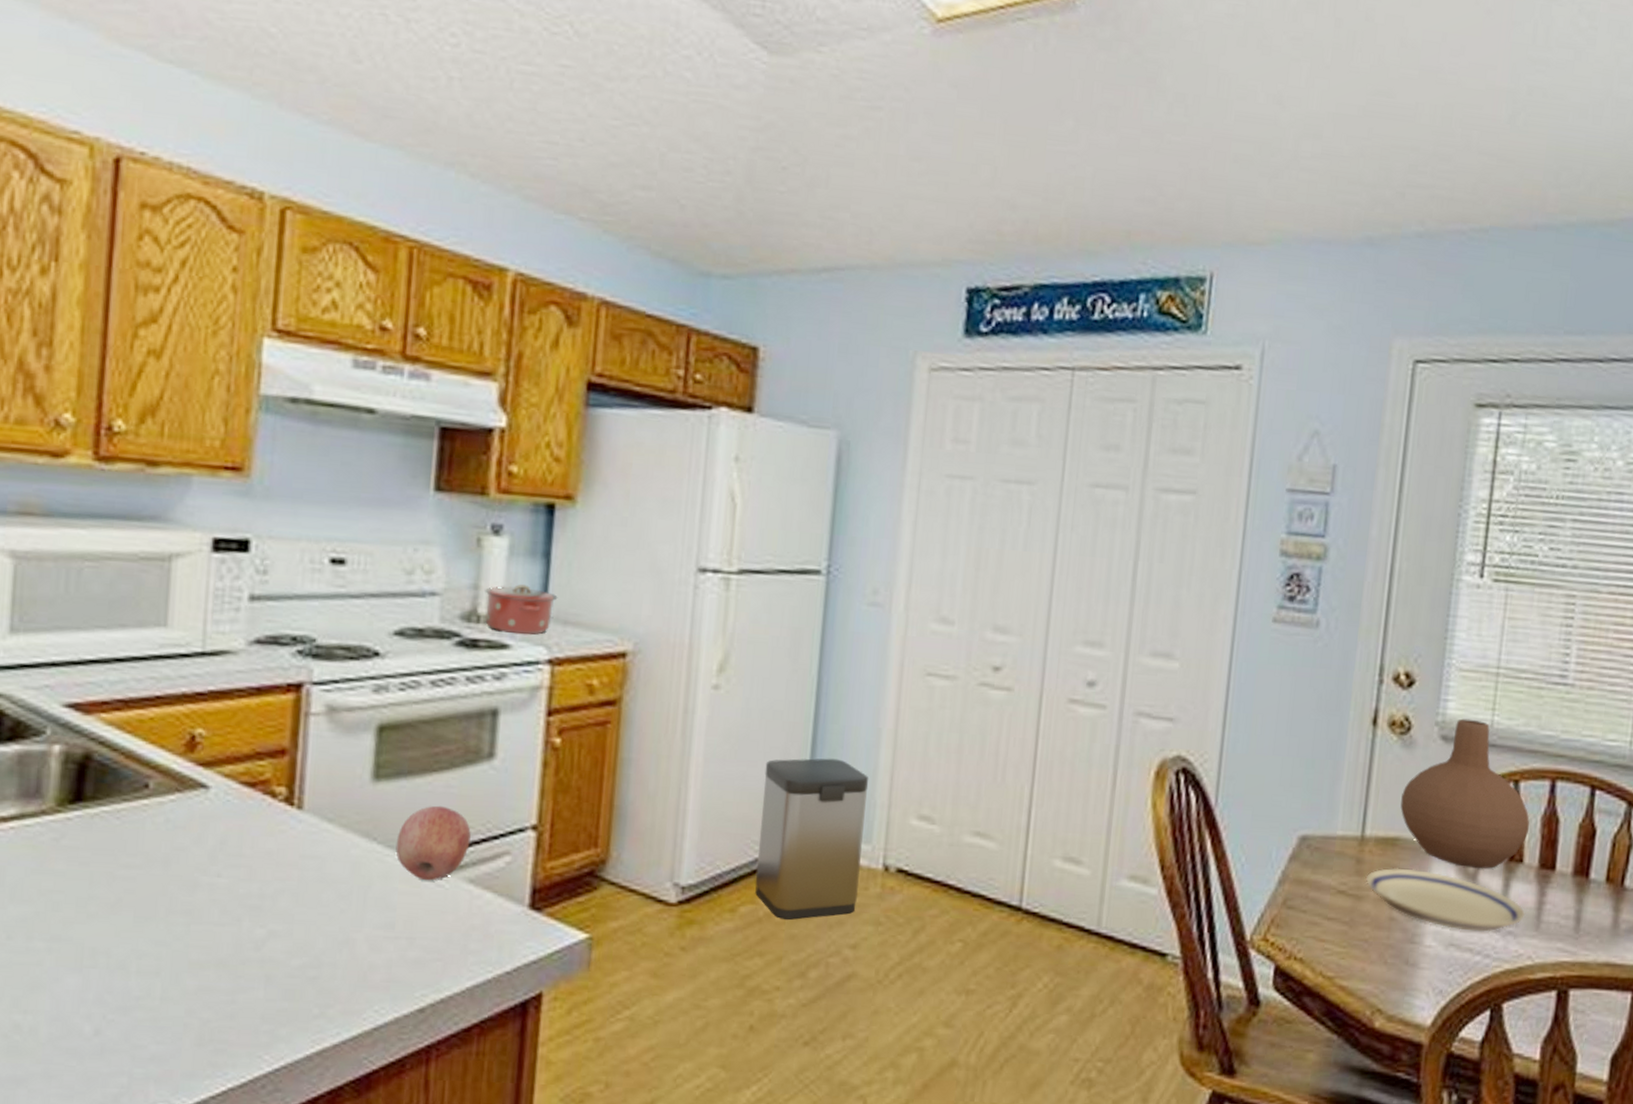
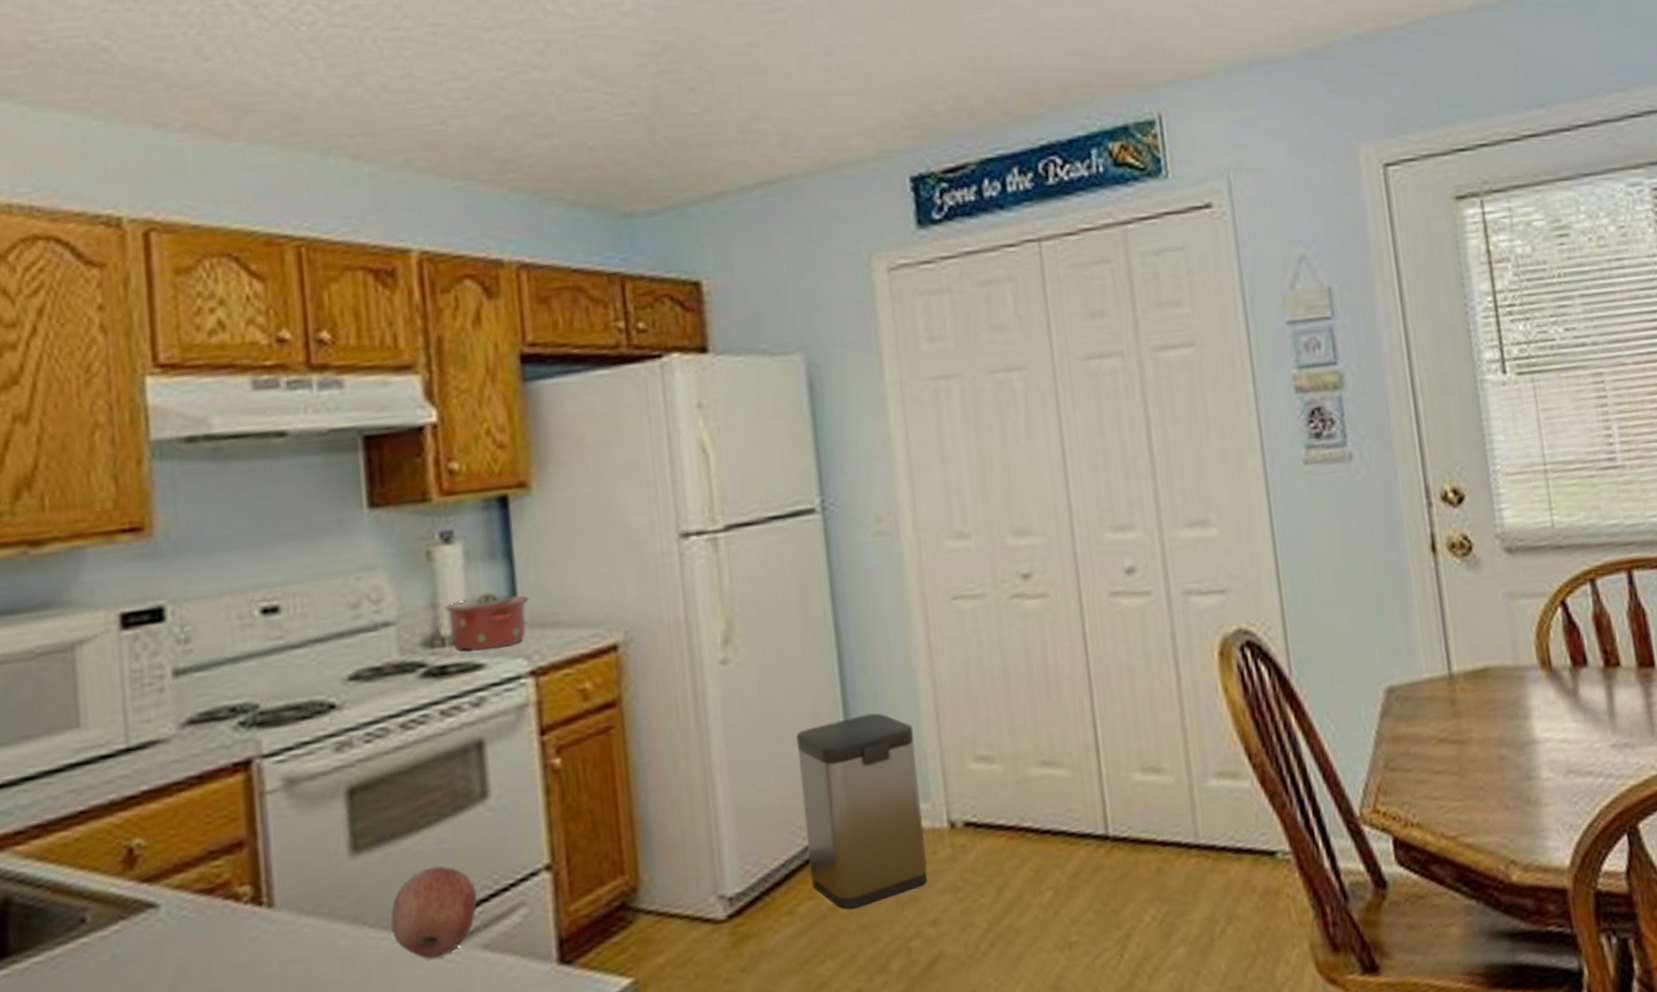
plate: present [1365,868,1525,932] -> none [1464,696,1637,755]
vase: present [1400,718,1530,869] -> none [1479,524,1618,684]

